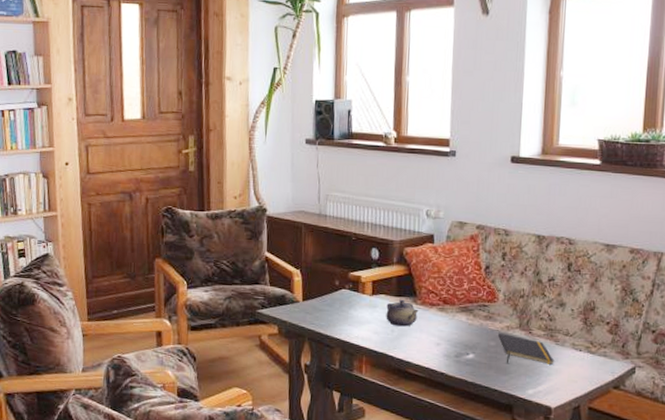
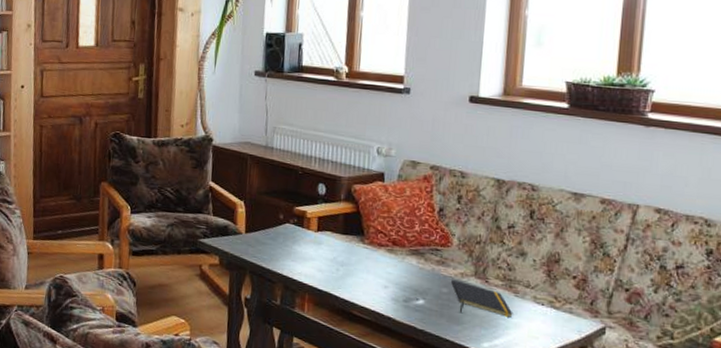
teapot: present [386,299,419,327] -> none [331,237,366,266]

